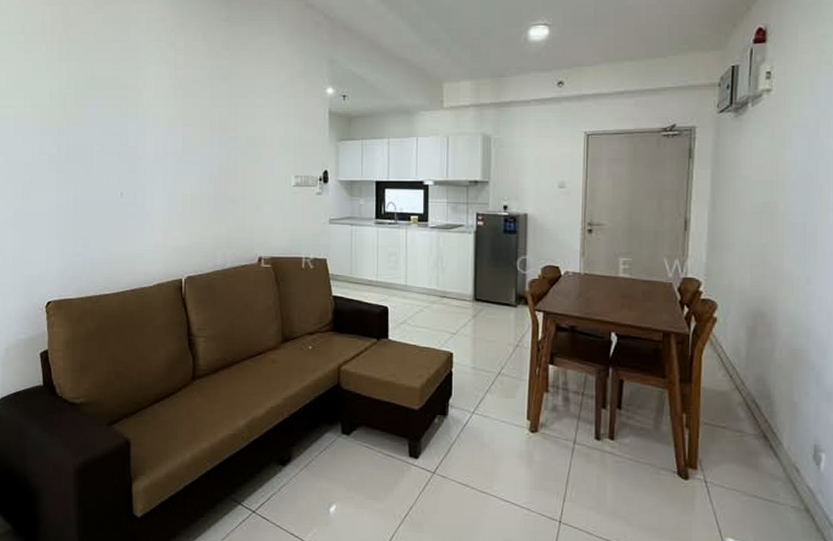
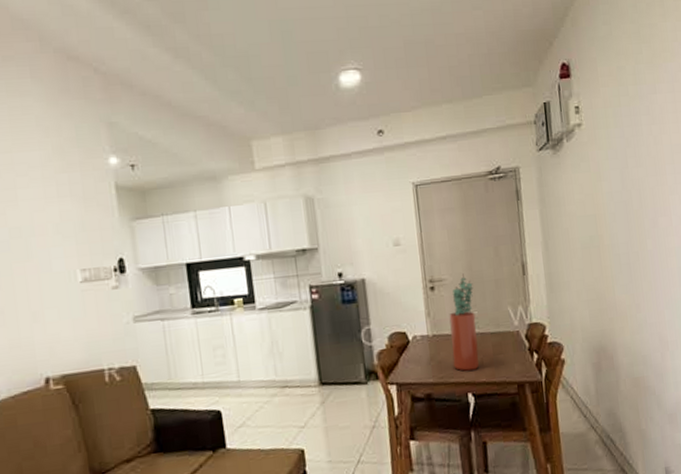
vase: none [601,221,631,313] -> present [449,273,480,372]

